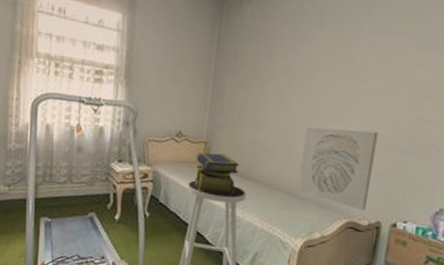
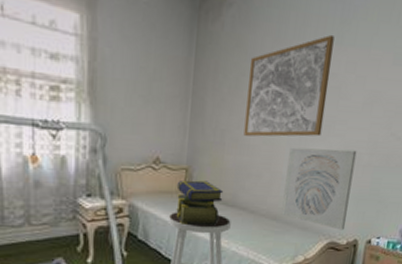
wall art: none [260,23,353,117] -> present [243,34,334,137]

